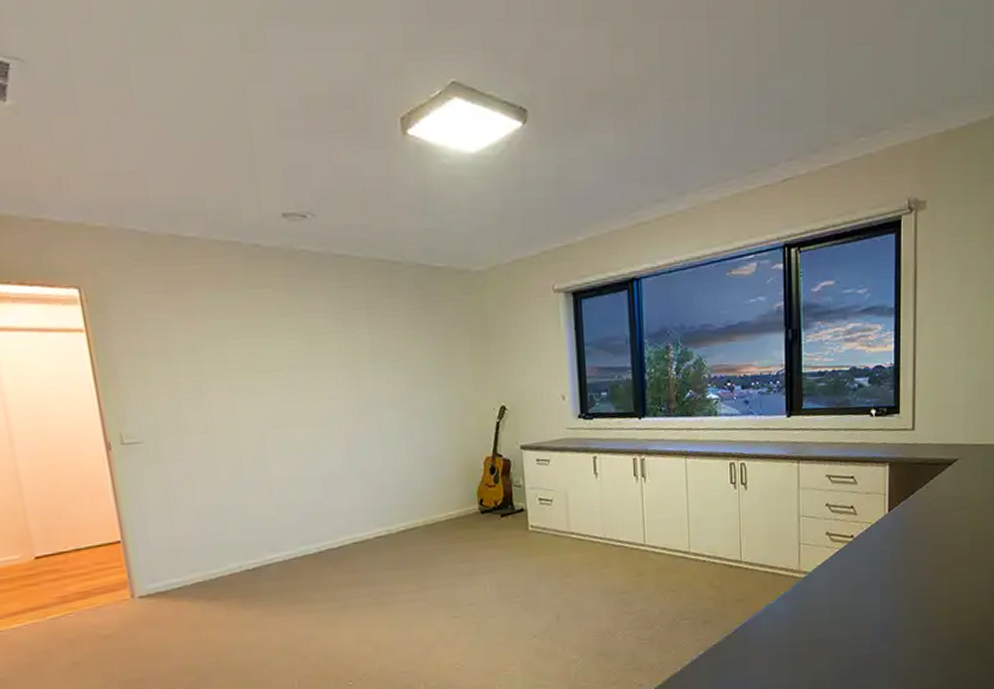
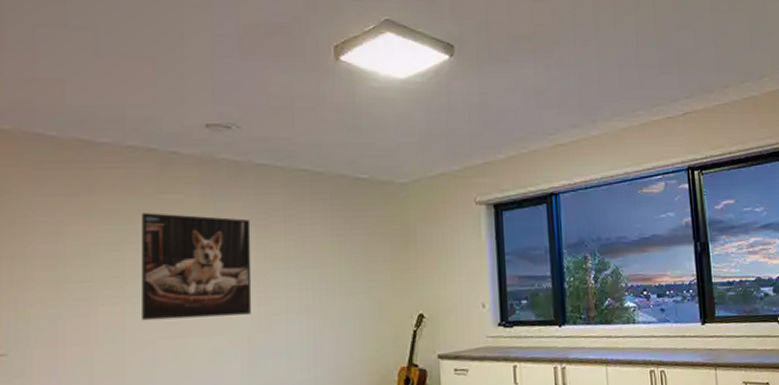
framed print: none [235,308,346,412] -> present [140,213,252,321]

